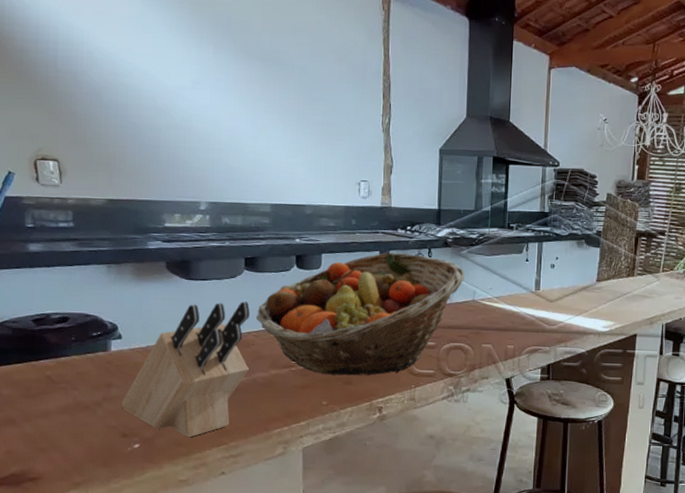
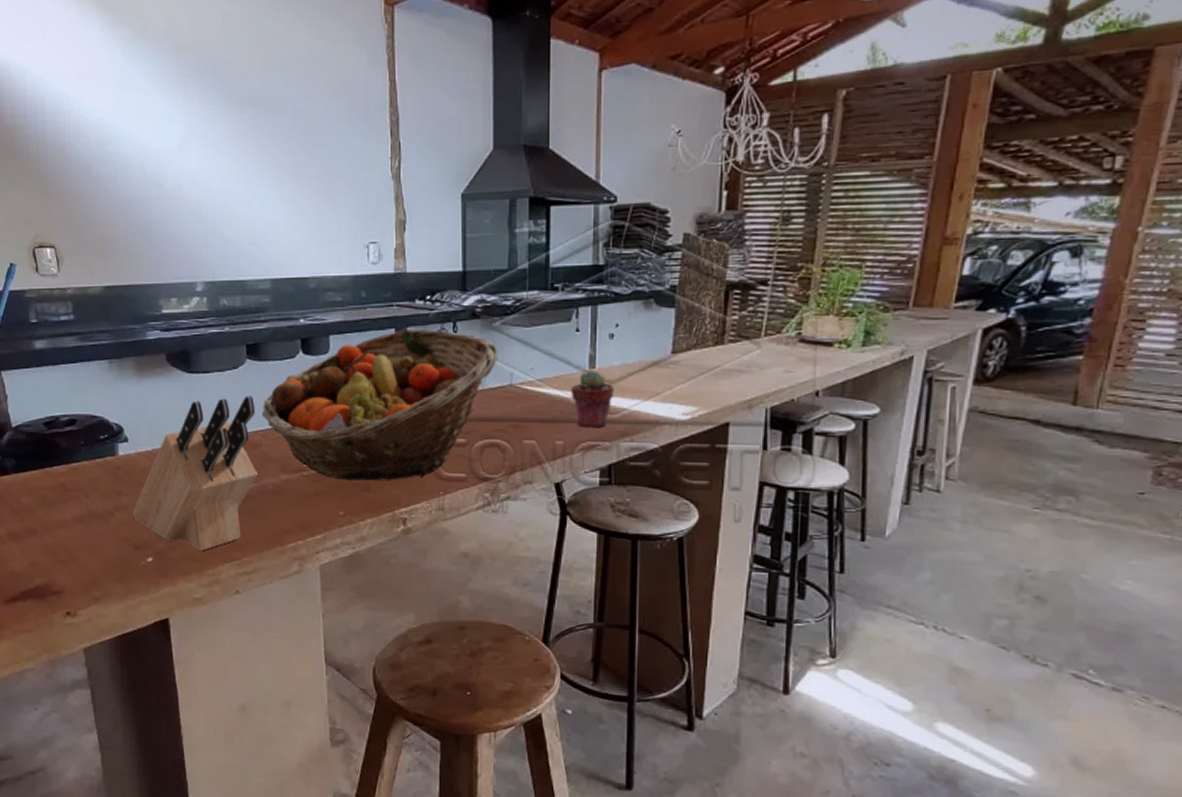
potted succulent: none [520,291,554,336] -> present [571,370,614,428]

